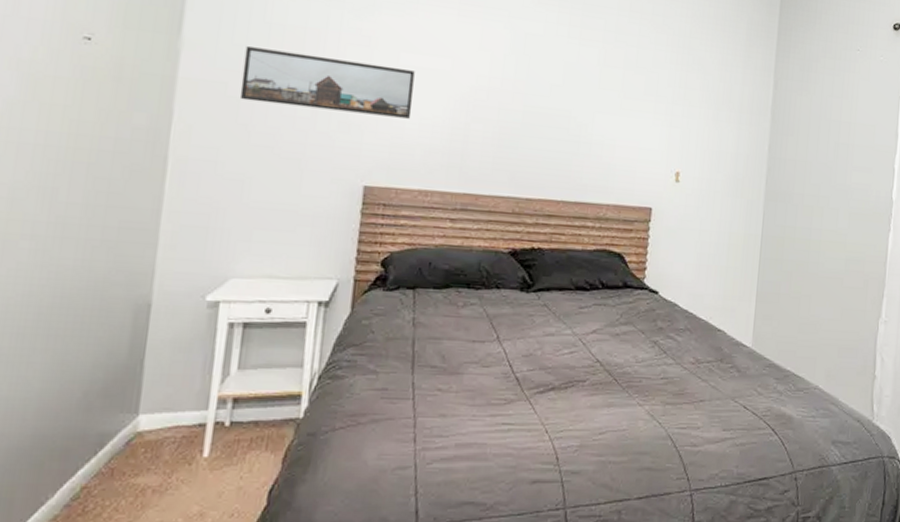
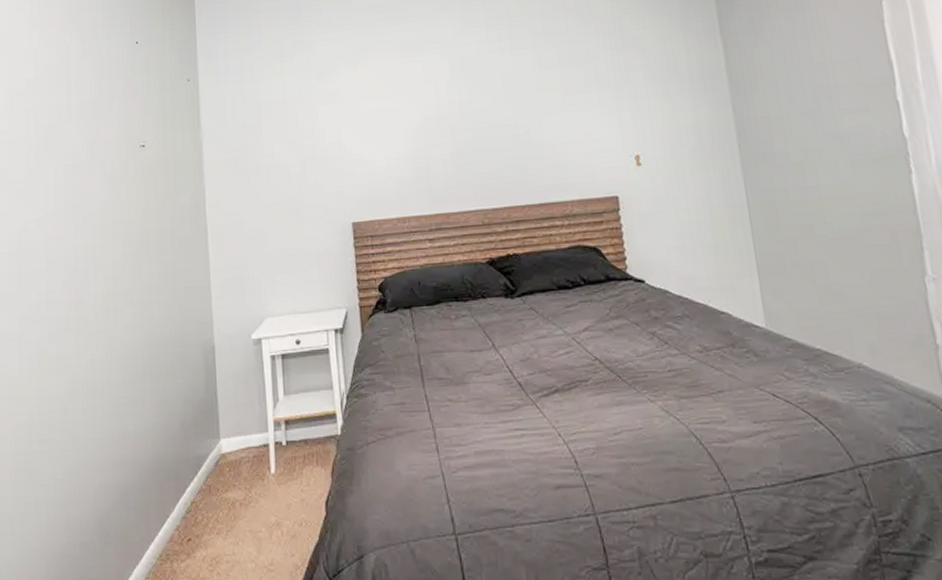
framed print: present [239,46,415,119] -> none [245,115,379,170]

